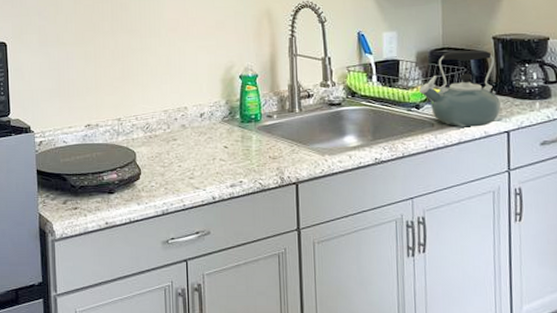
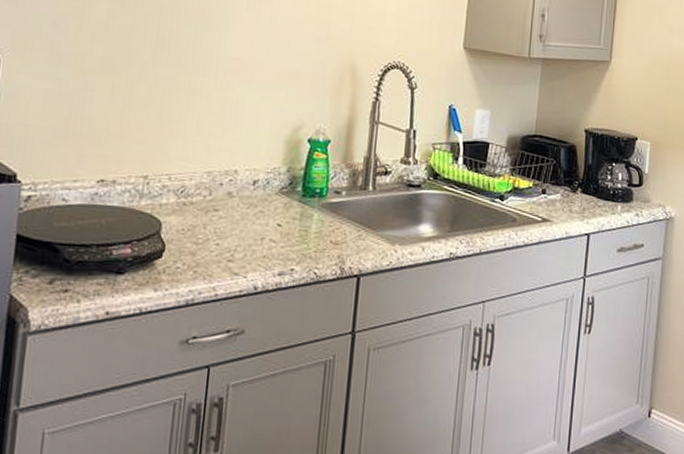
kettle: present [419,49,501,127] -> none [506,139,584,227]

